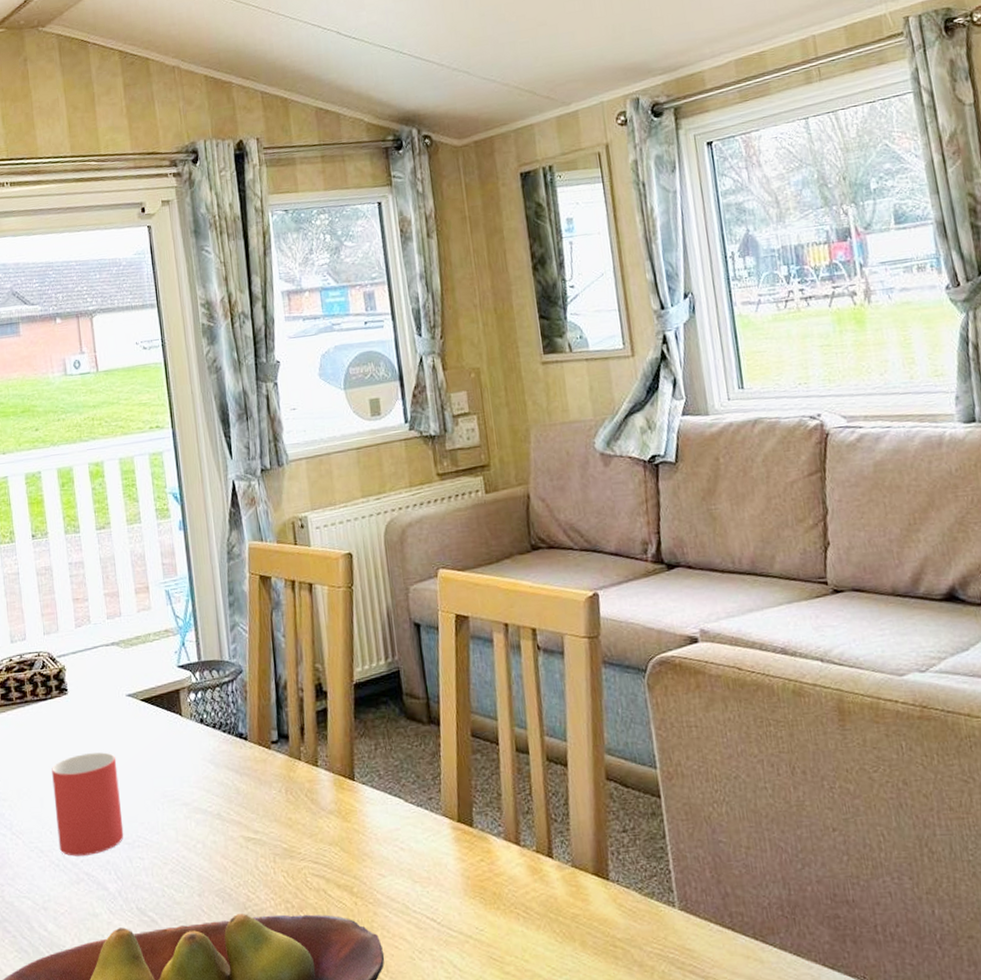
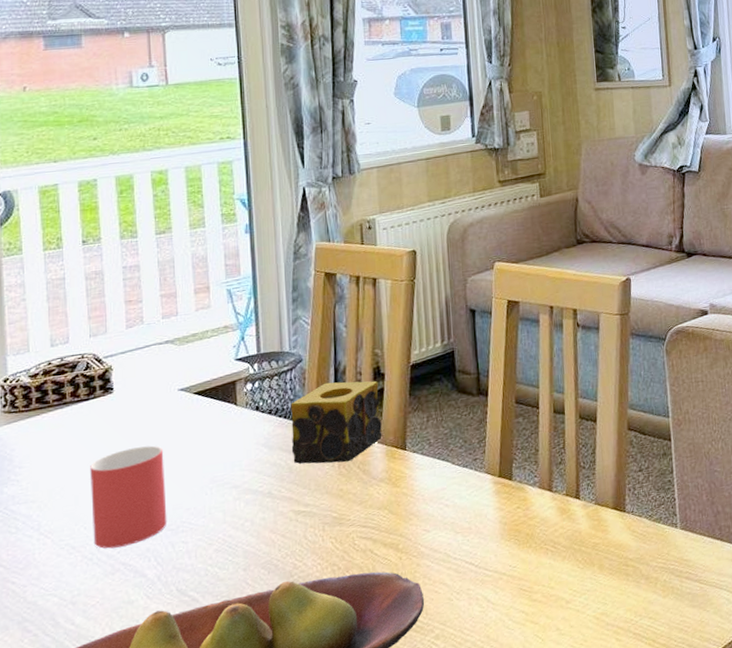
candle: none [234,697,329,789] -> present [290,380,382,464]

